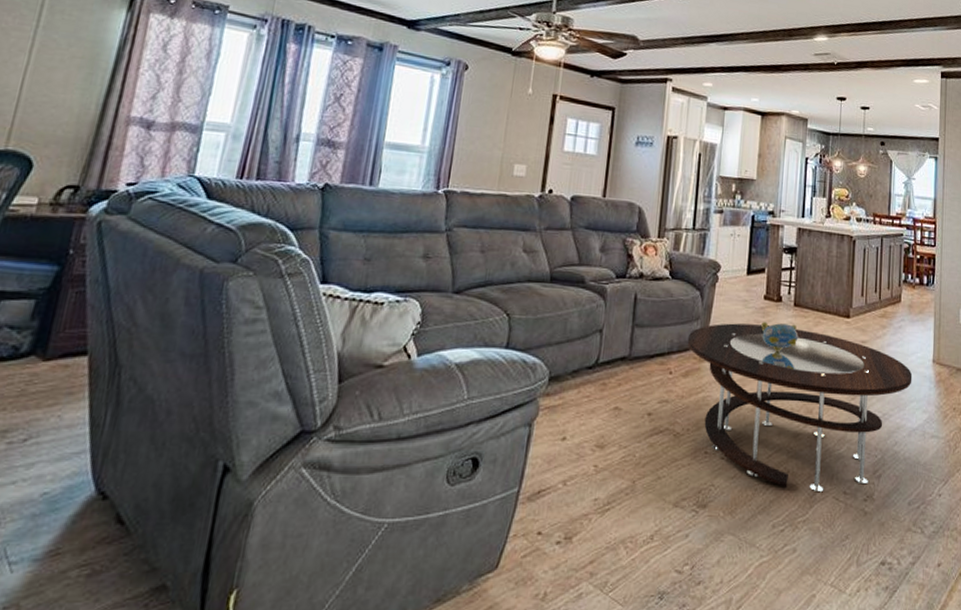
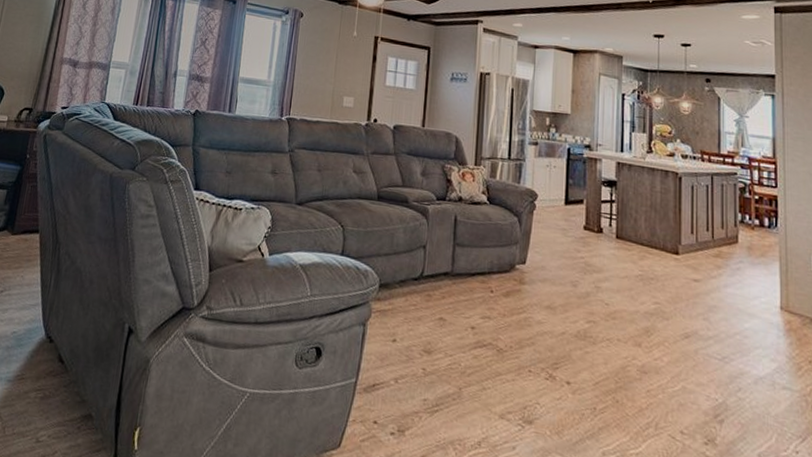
coffee table: present [687,323,913,493] -> none [507,249,756,428]
decorative bowl: present [761,321,799,353] -> none [582,250,622,283]

